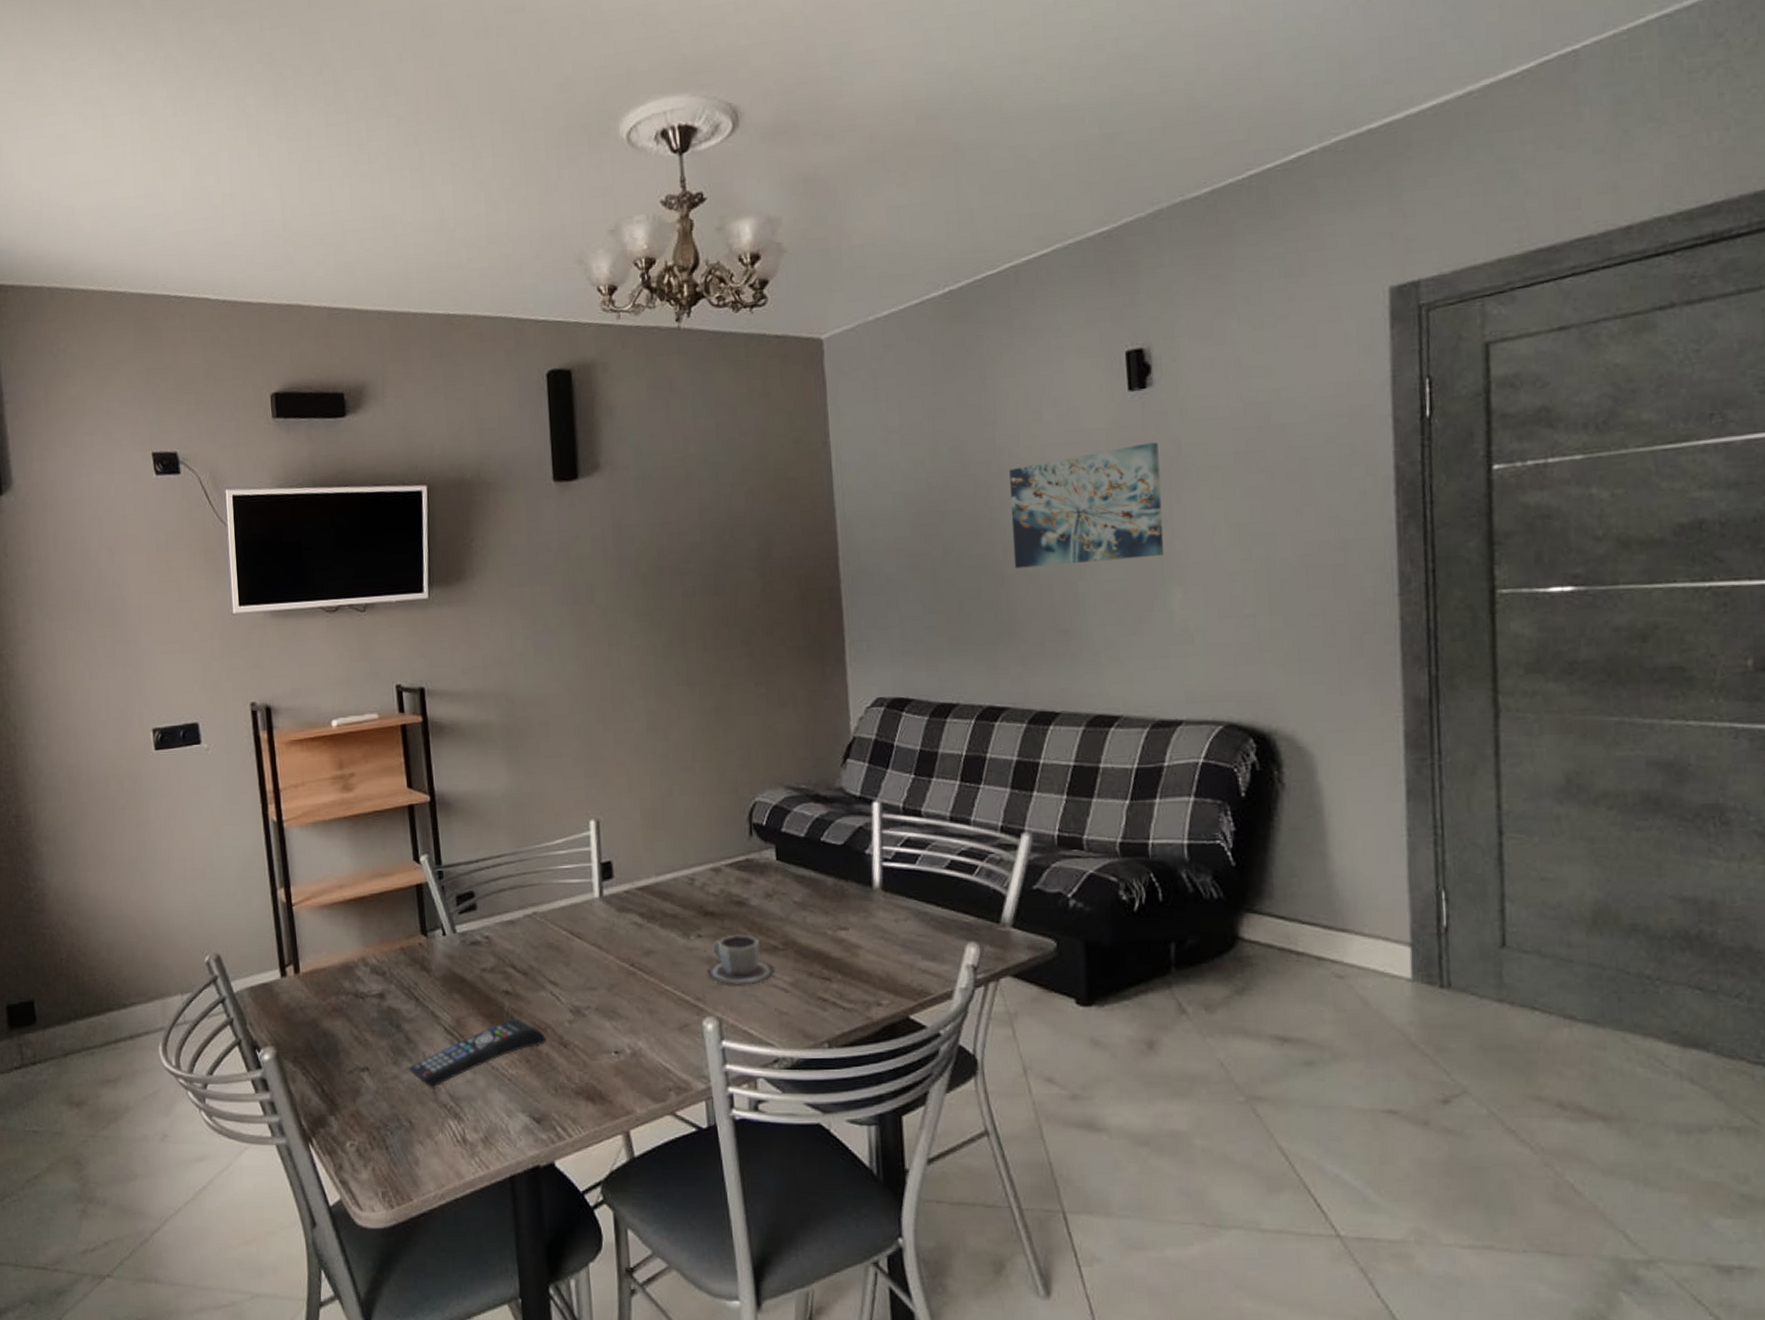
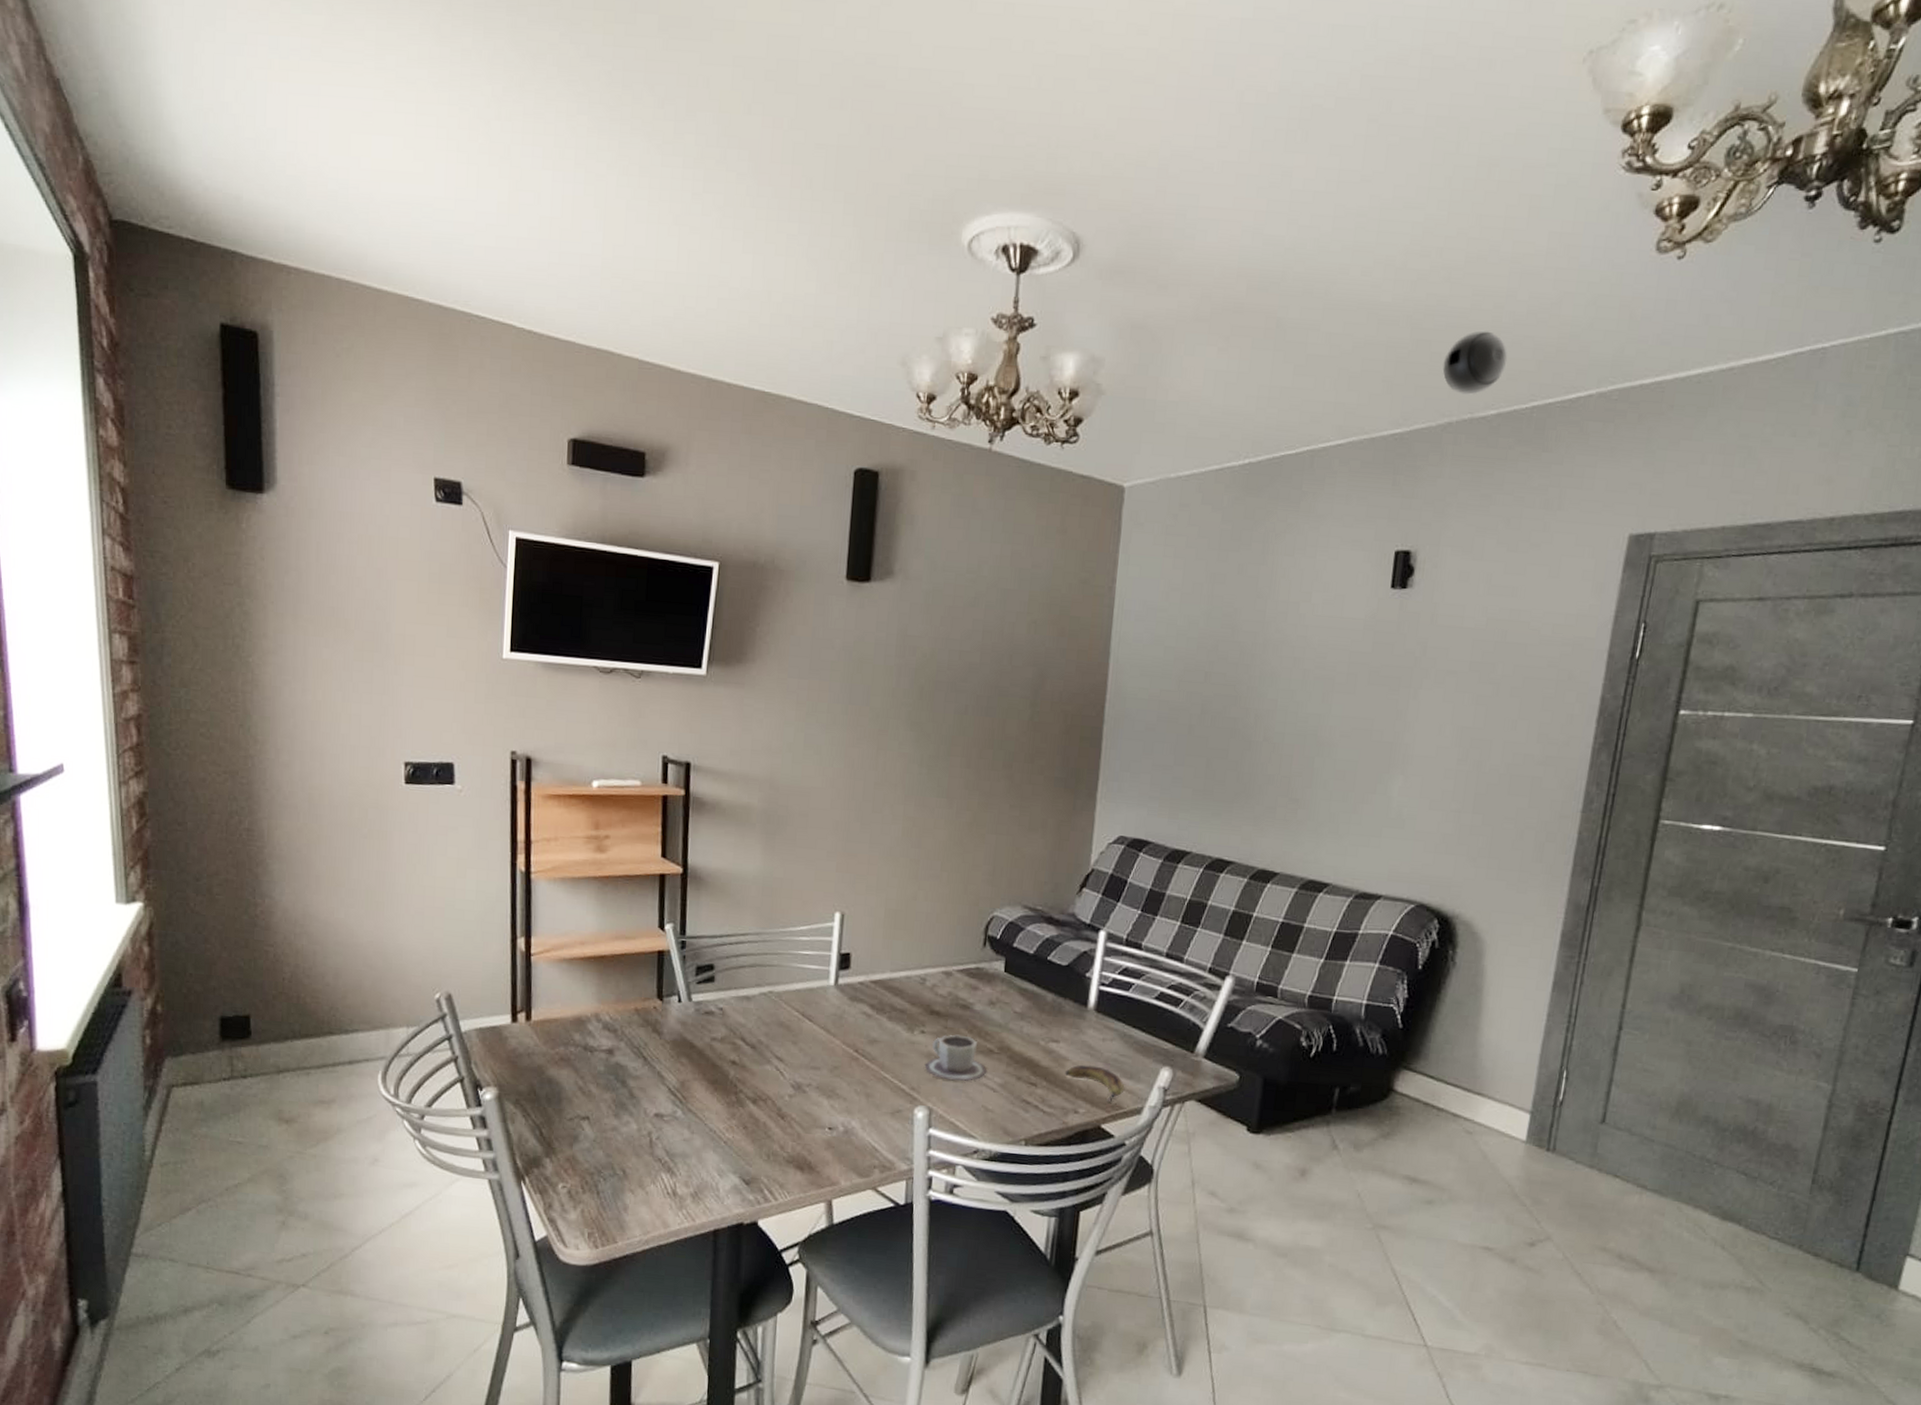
remote control: present [408,1020,546,1088] -> none [628,1088,765,1142]
banana: none [860,950,929,990] -> present [1065,1065,1125,1103]
wall art: present [1009,442,1164,569] -> none [1262,639,1407,746]
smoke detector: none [1141,110,1212,179] -> present [1442,330,1508,395]

